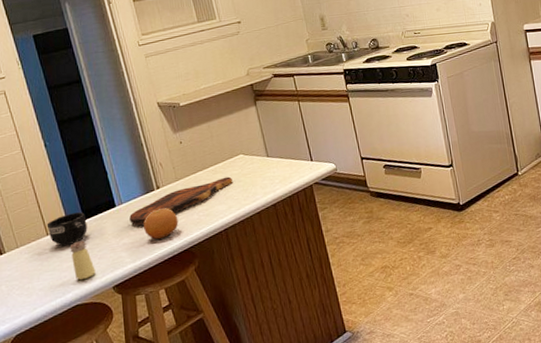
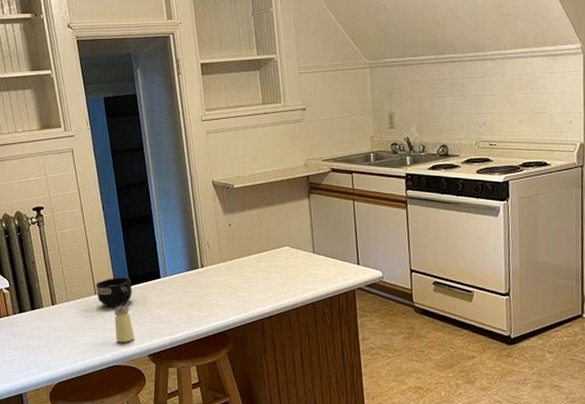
cutting board: present [129,176,233,225] -> none [172,266,275,300]
fruit: present [144,208,179,240] -> none [184,287,218,318]

